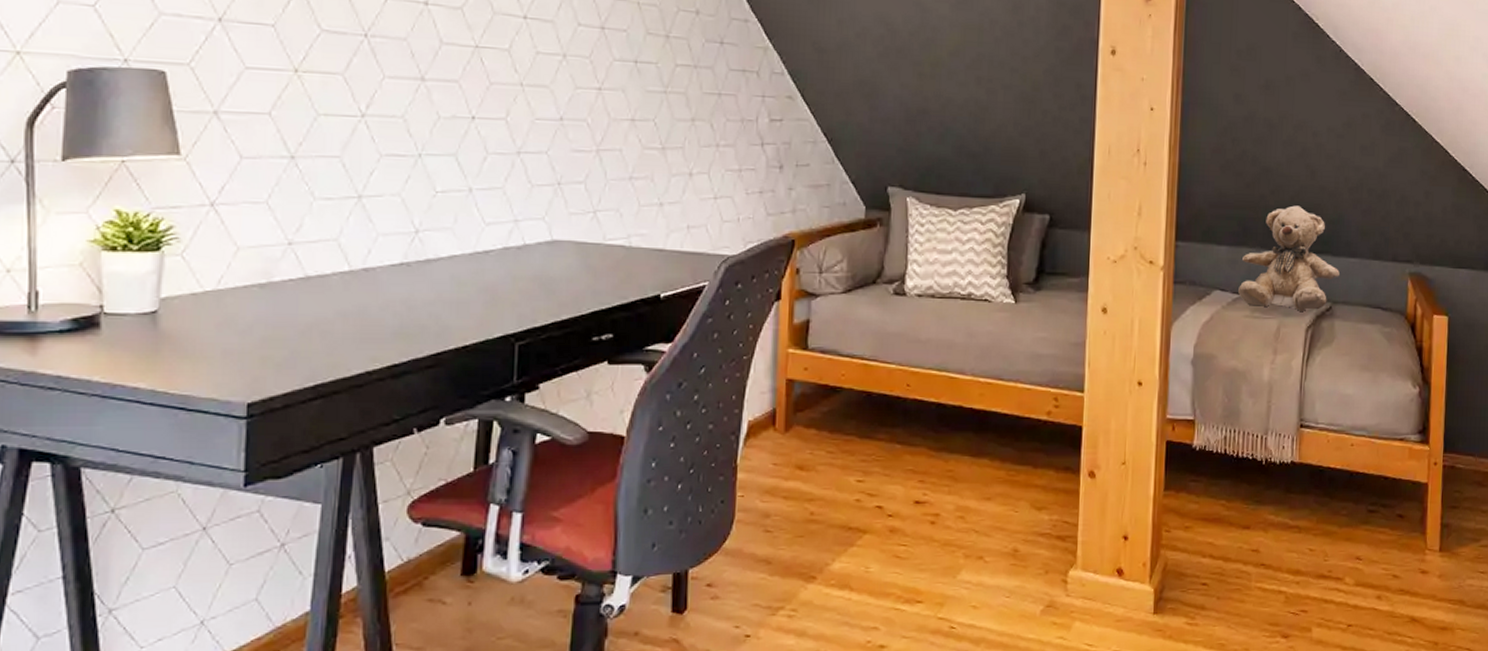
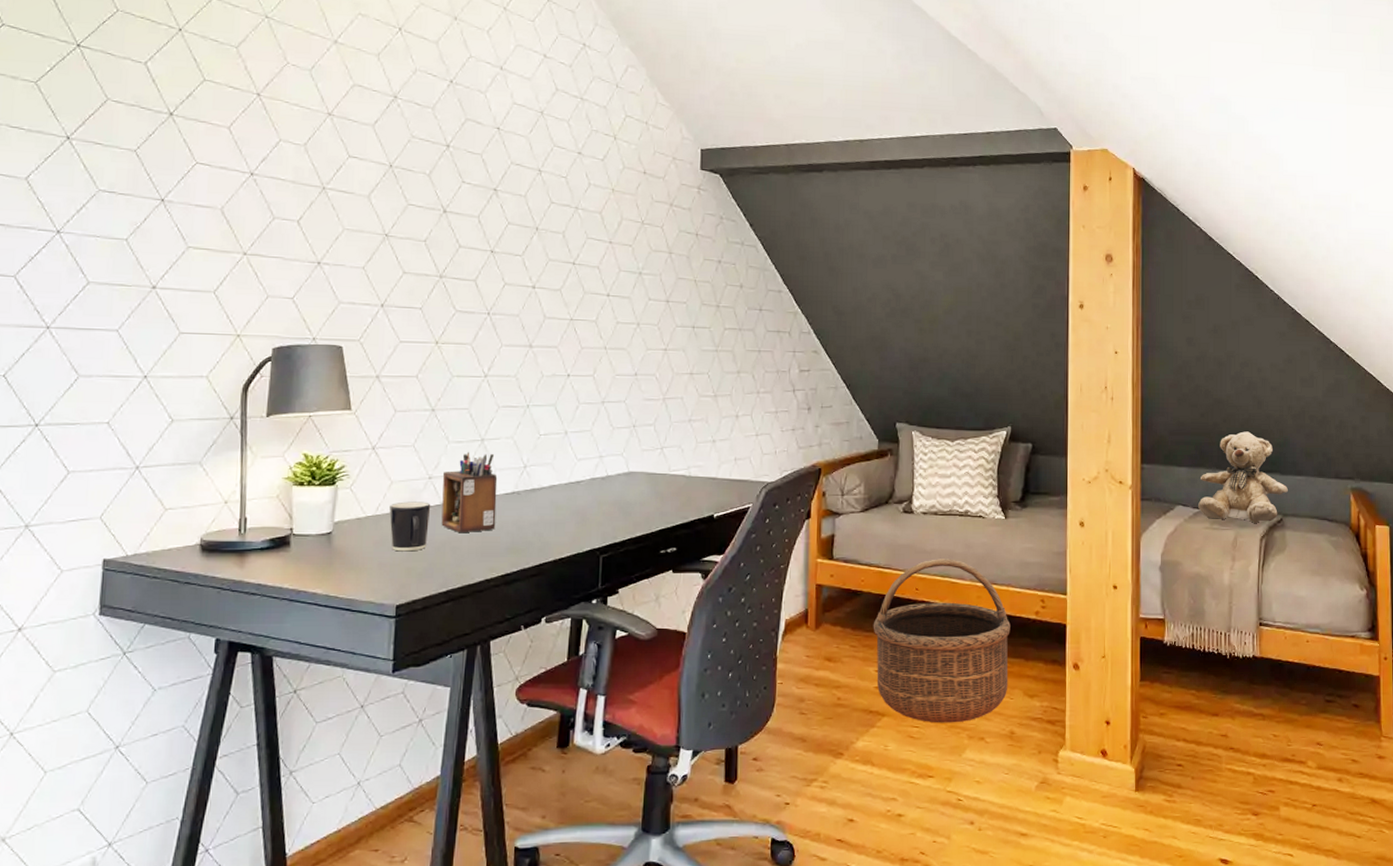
mug: none [236,273,290,336] -> present [389,501,430,552]
desk organizer: none [306,211,381,314] -> present [441,451,498,533]
basket: none [854,349,1018,541] -> present [873,559,1011,723]

